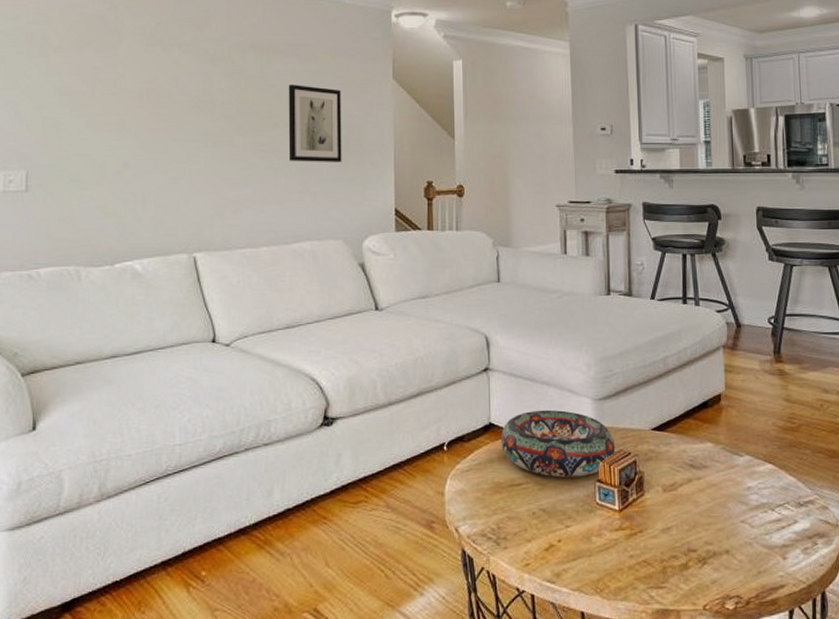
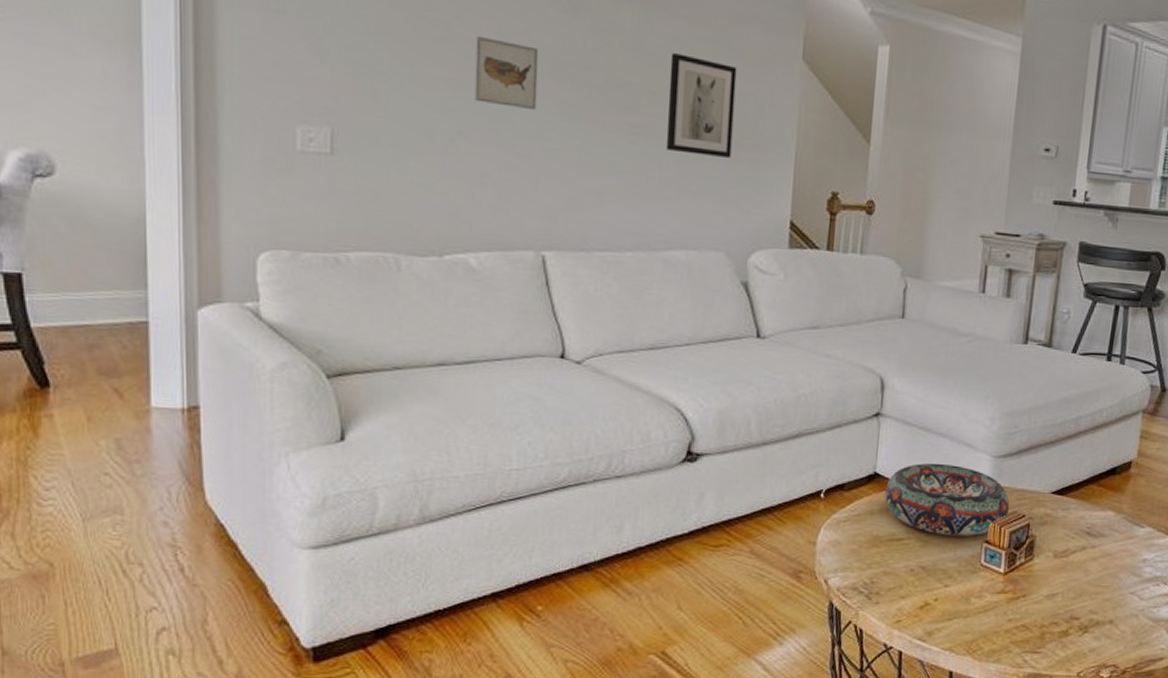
wall art: none [136,87,185,140] -> present [475,35,539,109]

